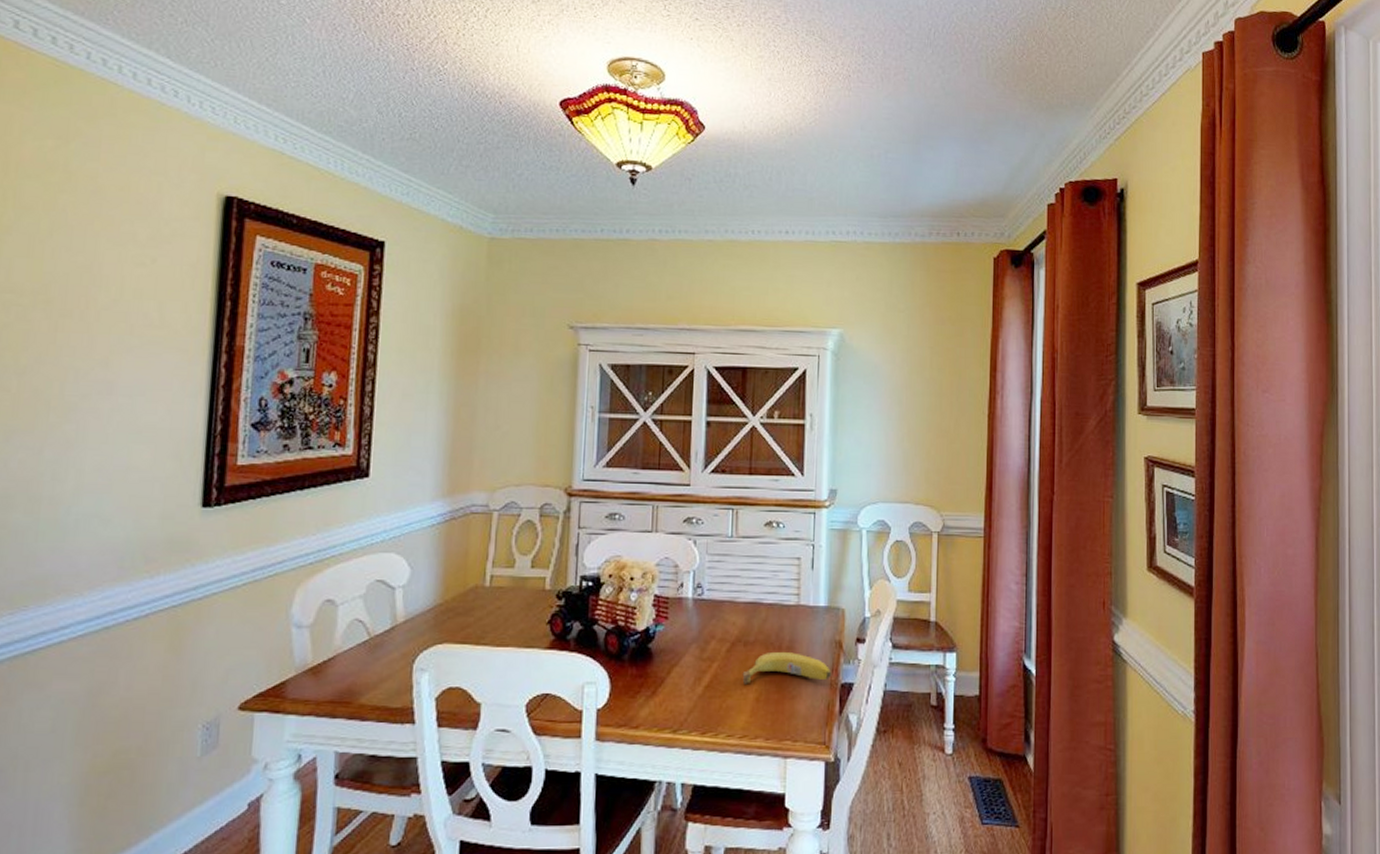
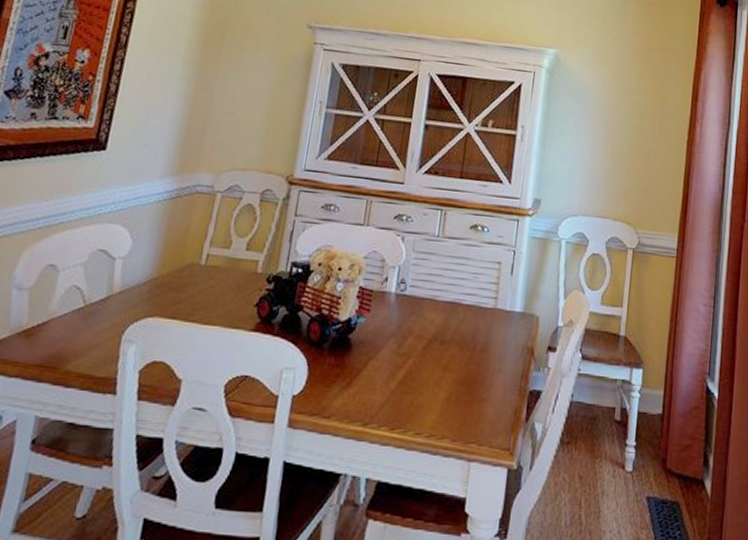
fruit: present [742,653,832,684] -> none [435,353,522,386]

